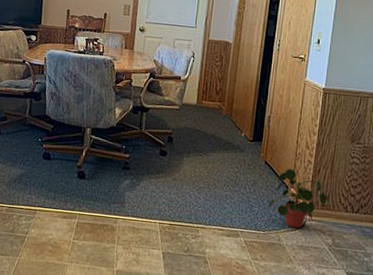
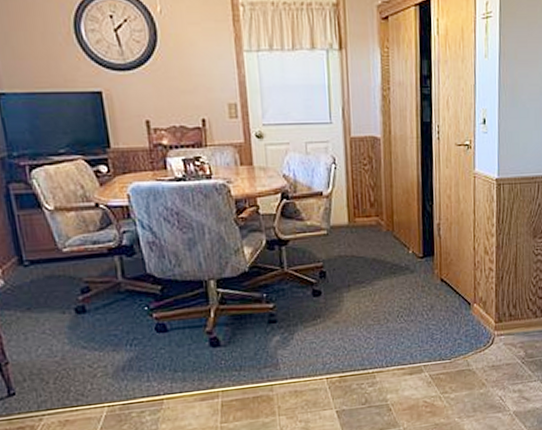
potted plant: present [268,168,327,229] -> none [450,281,514,348]

